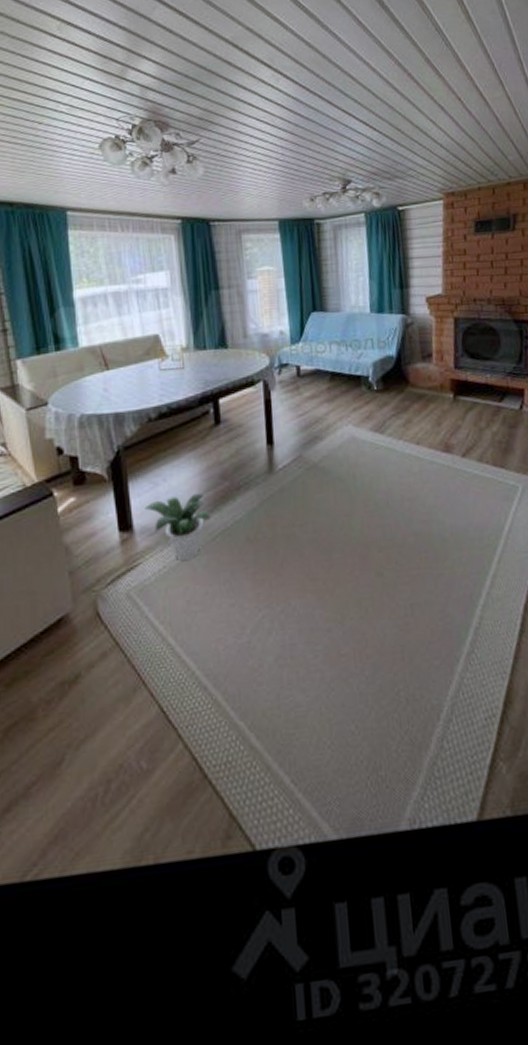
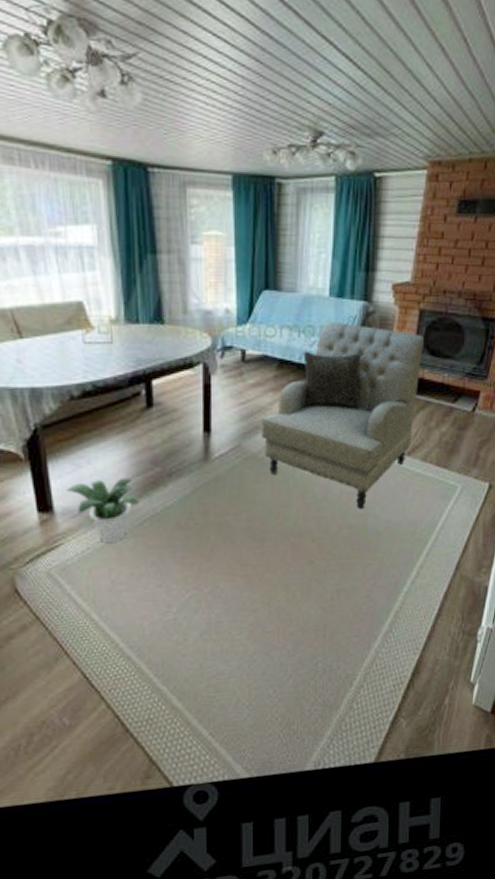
armchair: none [319,334,465,515] -> present [261,322,424,509]

